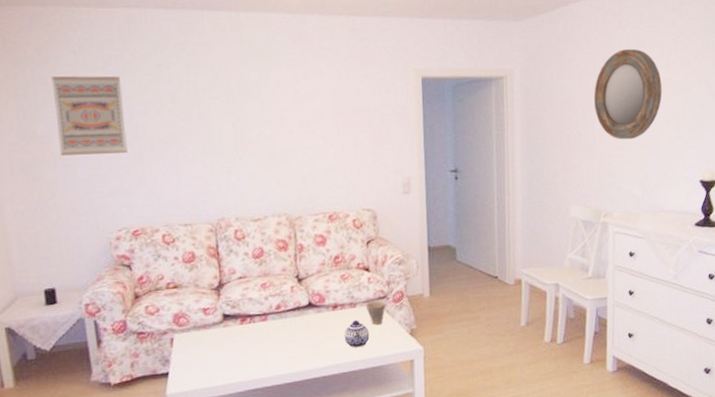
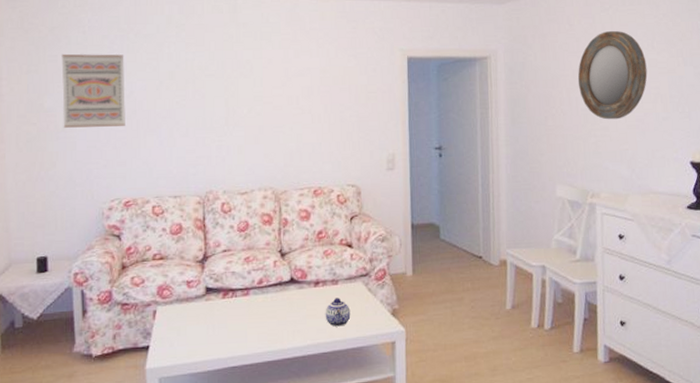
cup: present [365,300,386,325] -> none [347,278,368,303]

